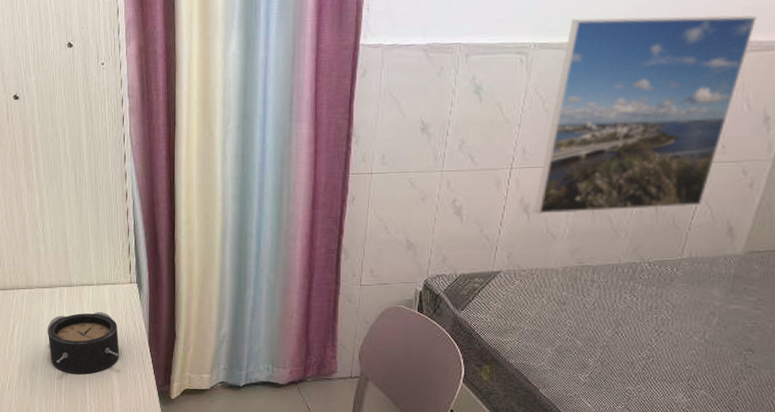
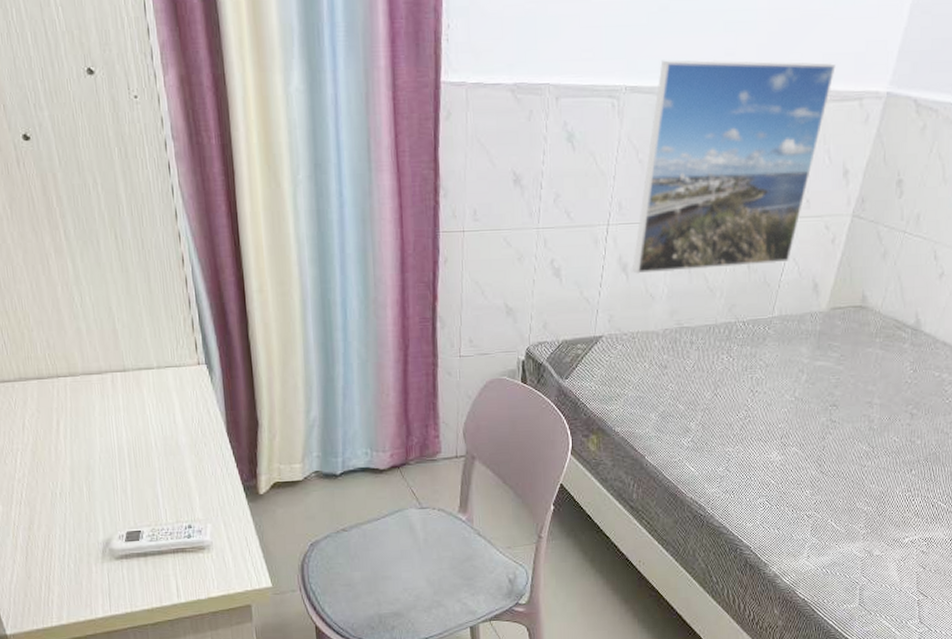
alarm clock: present [47,311,120,374] -> none [100,399,194,473]

